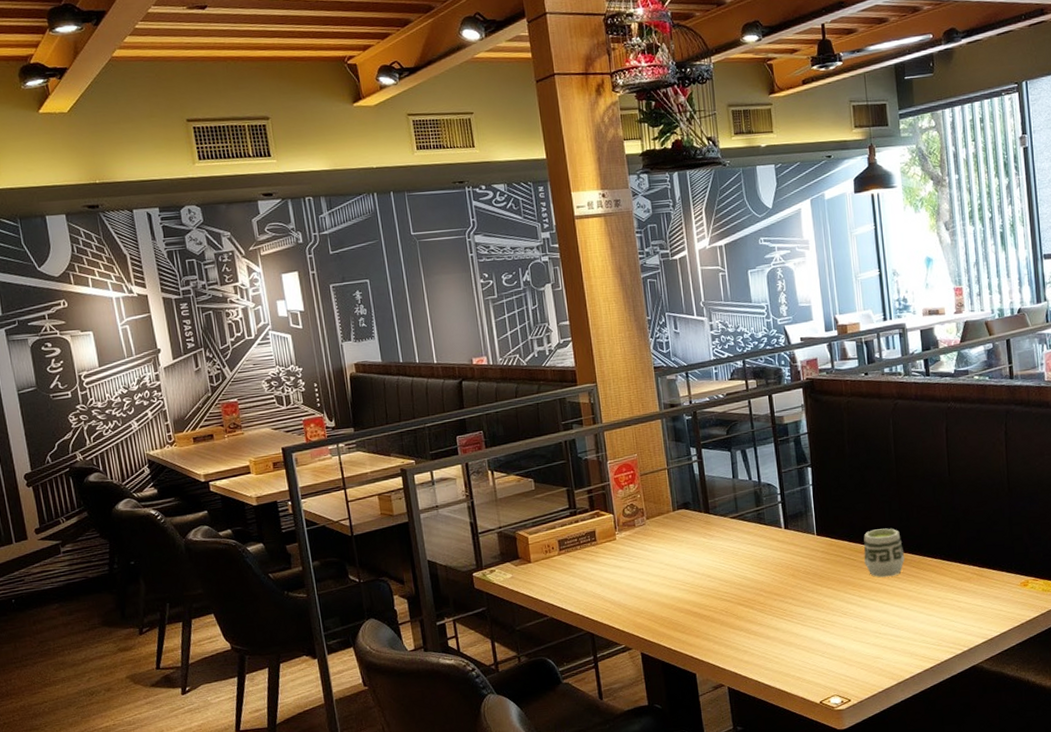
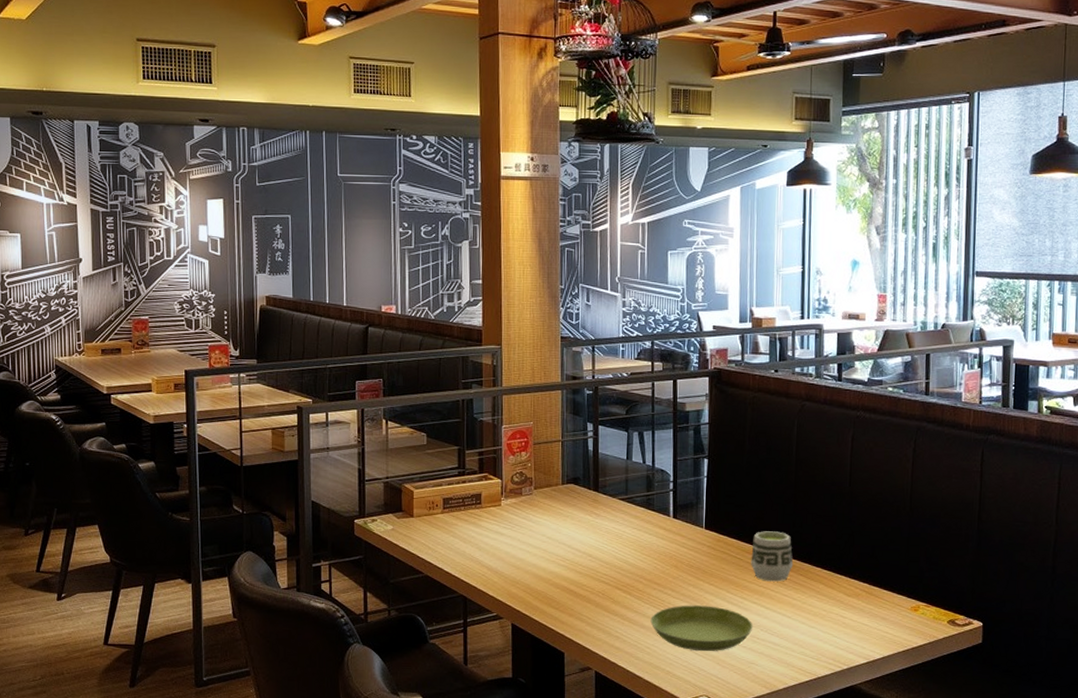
saucer: none [775,608,874,654] -> present [650,605,753,652]

